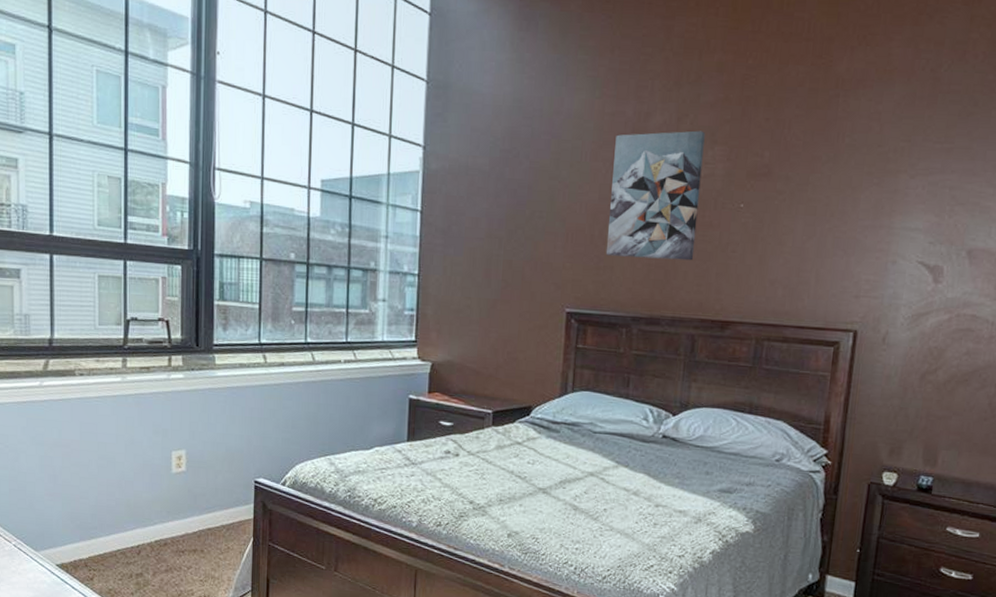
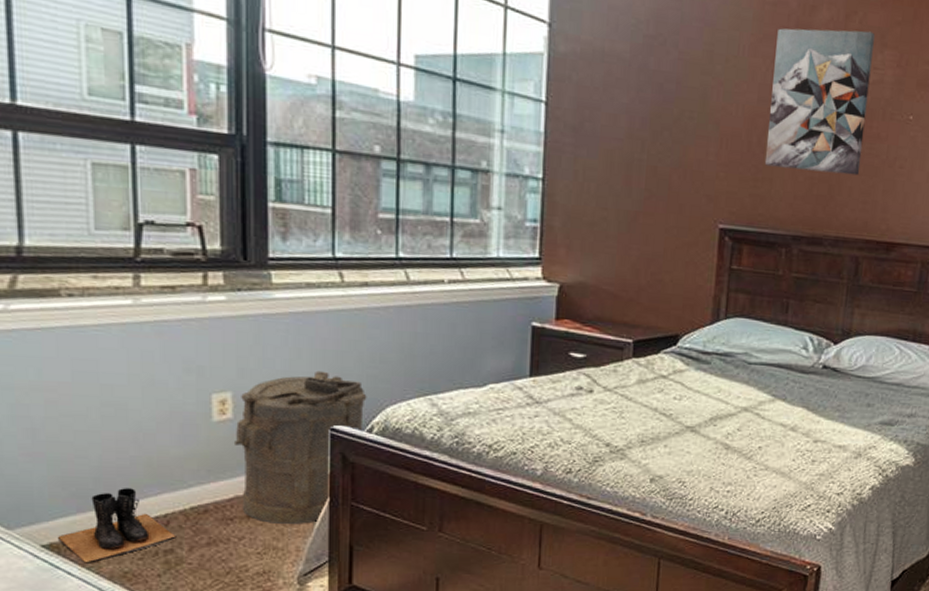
boots: none [66,523,145,581] -> present [57,488,177,563]
laundry hamper: none [186,434,282,559] -> present [233,370,367,525]

